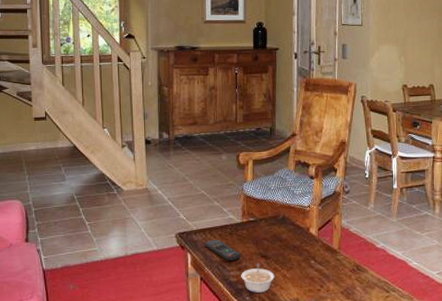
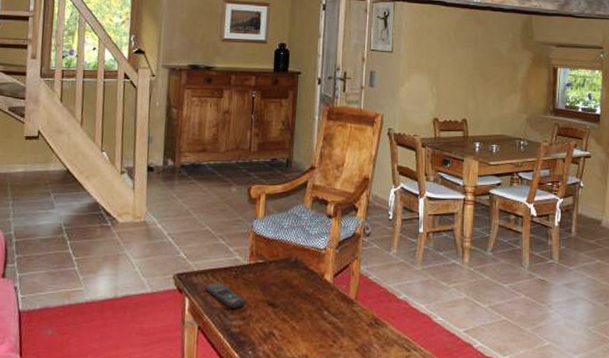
legume: present [241,263,275,294] -> none [244,312,282,348]

